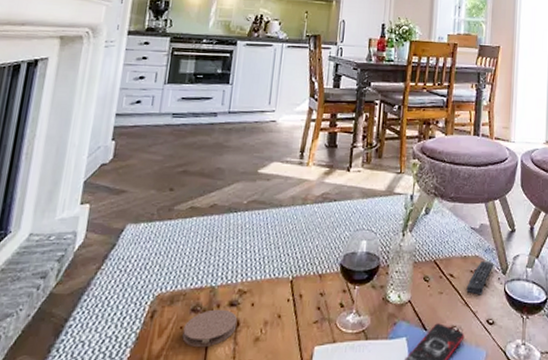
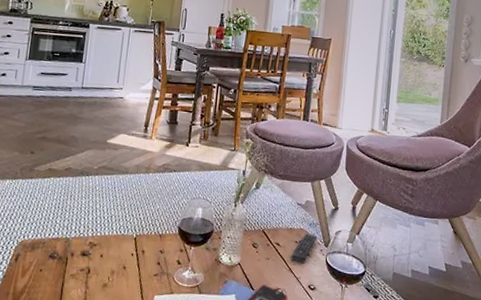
coaster: present [182,309,237,348] -> none [42,257,88,289]

